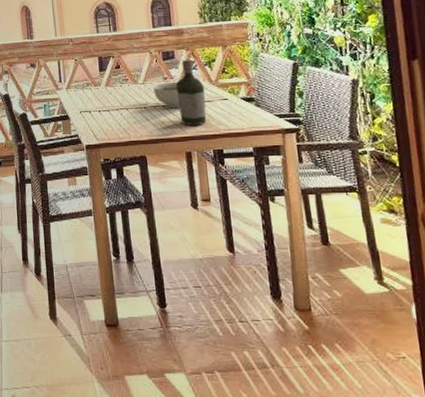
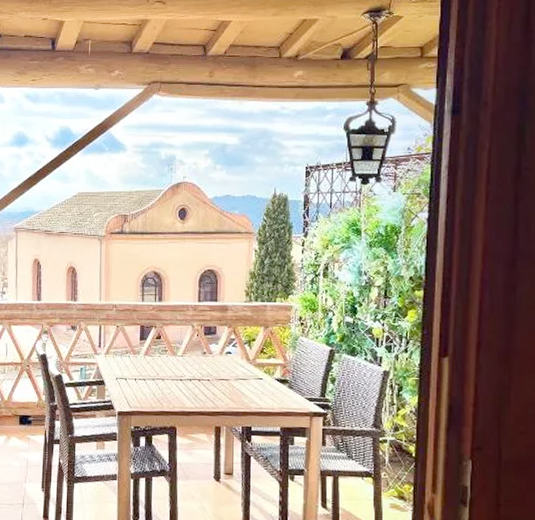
bowl: present [153,81,180,109] -> none [191,357,216,384]
bottle: present [175,59,207,126] -> none [213,336,242,402]

